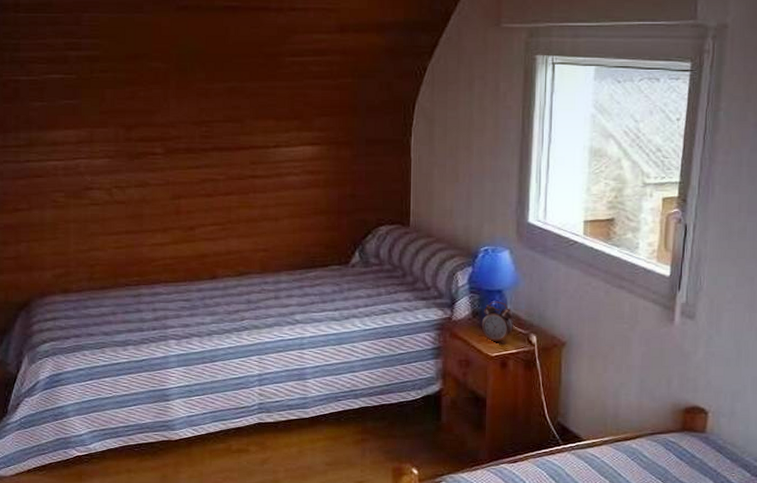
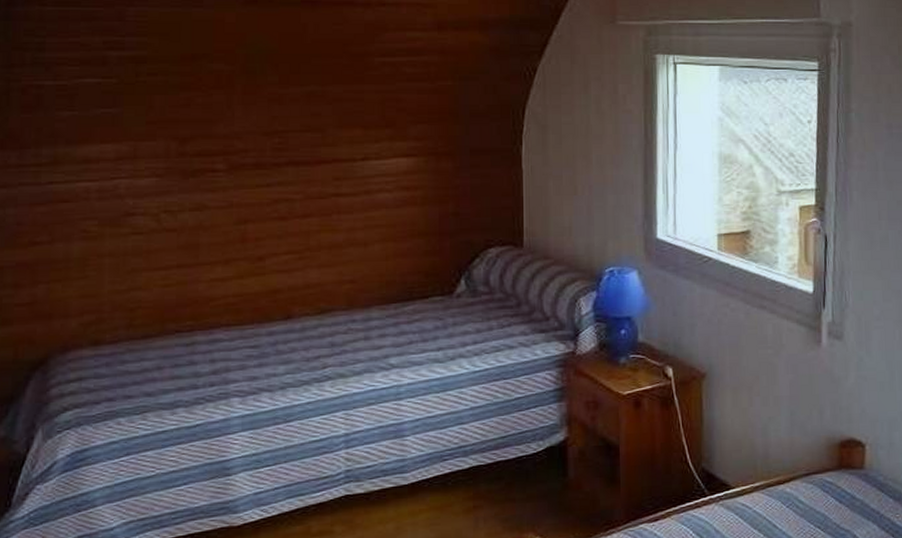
alarm clock: present [481,301,514,345] -> none [610,330,647,380]

